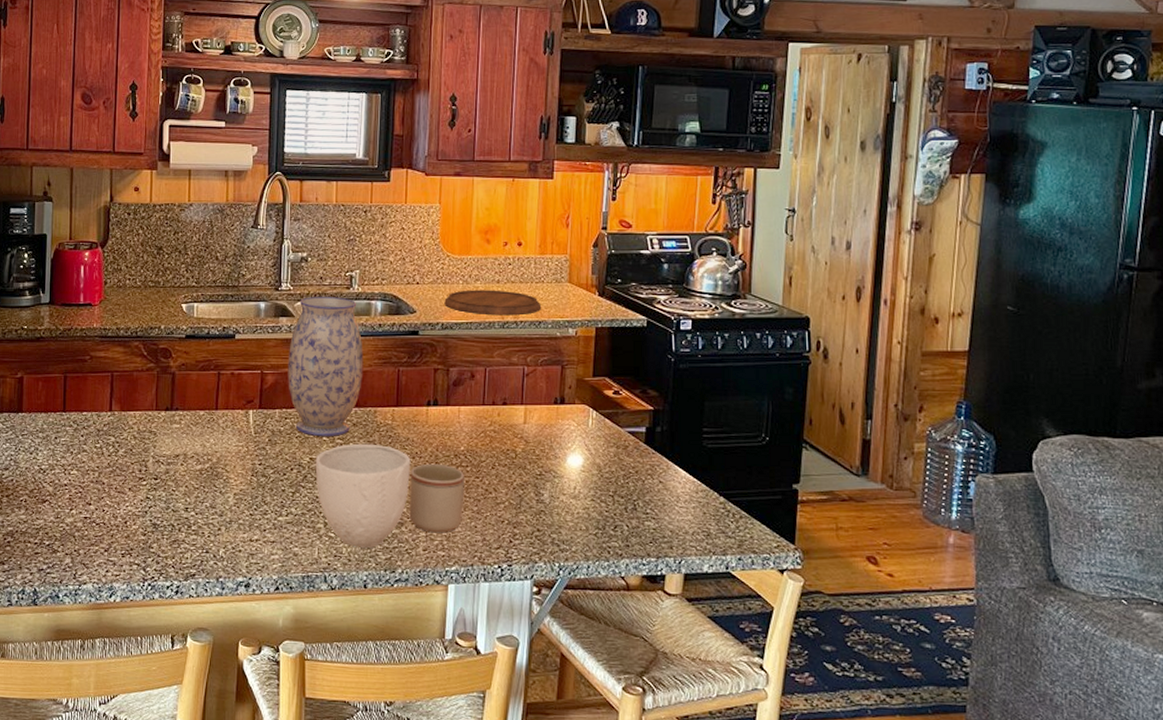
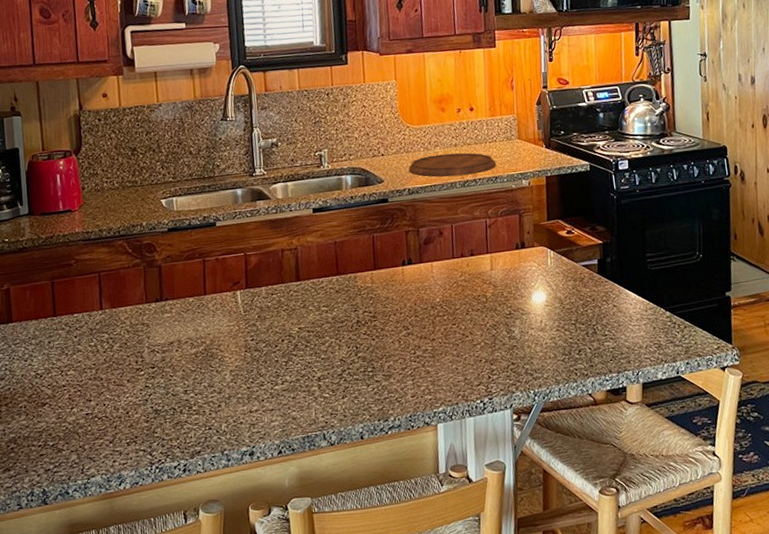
vase: present [288,297,364,437] -> none [268,176,341,307]
decorative bowl: present [315,443,411,548] -> none [304,306,393,403]
mug: present [409,463,464,533] -> none [393,316,444,380]

